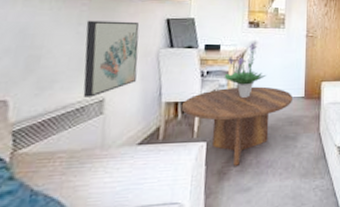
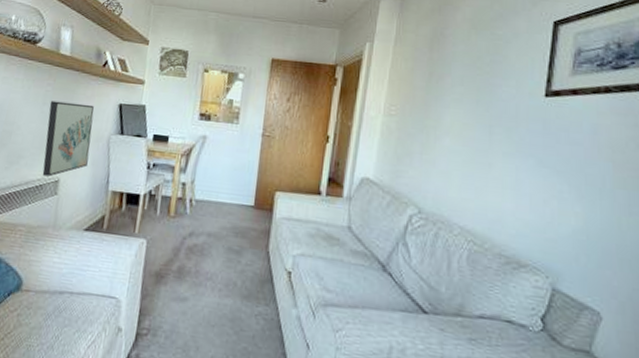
coffee table: present [181,86,294,166] -> none [125,184,242,272]
potted plant: present [224,42,266,98] -> none [169,137,214,198]

